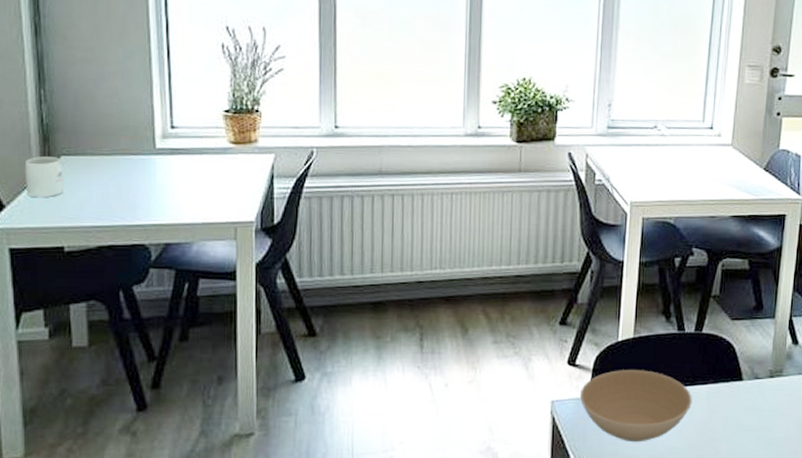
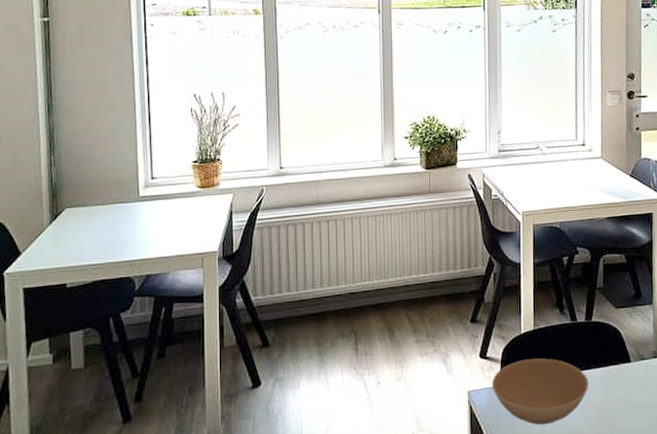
mug: present [24,156,63,198] -> none [37,209,67,245]

